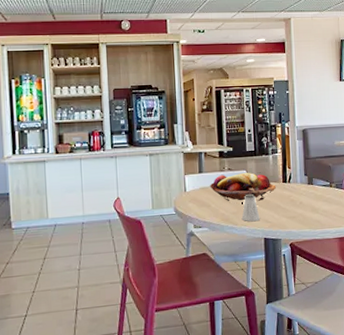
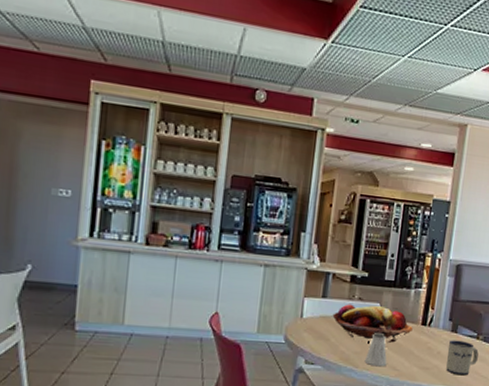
mug: none [307,190,334,219] -> present [446,340,479,376]

